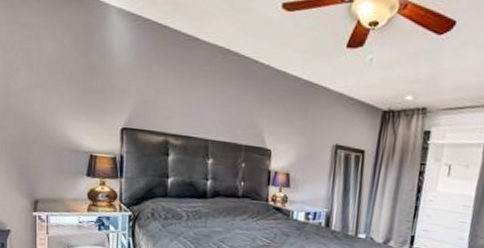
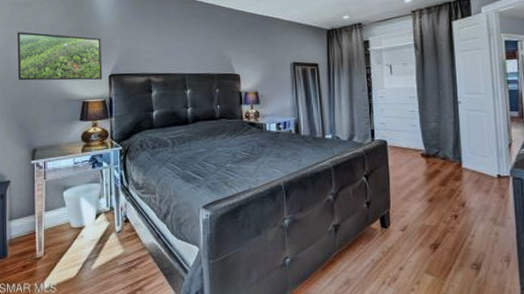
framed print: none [16,60,114,132] -> present [16,32,102,81]

